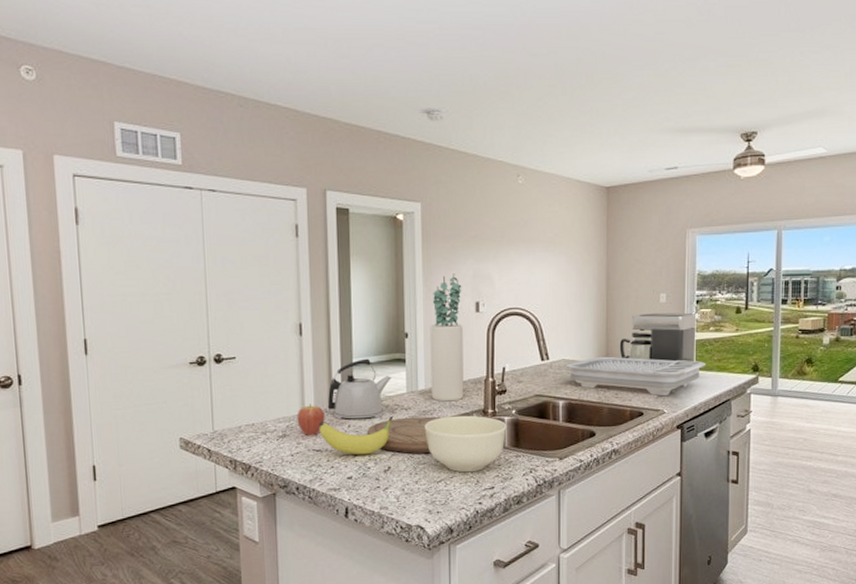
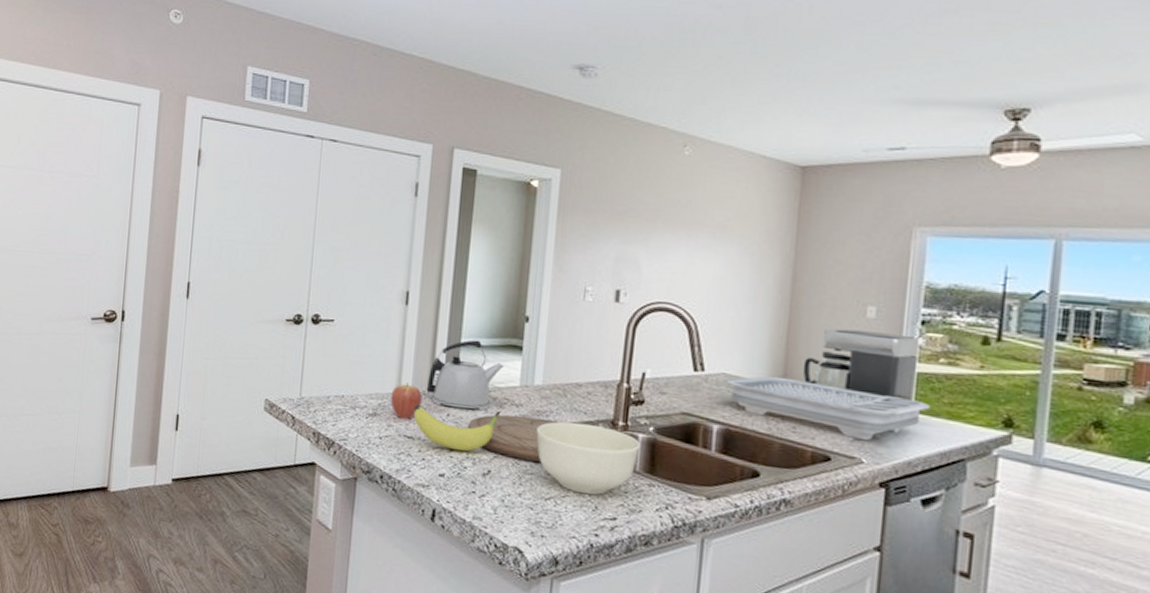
vase: present [430,273,464,403] -> none [549,253,601,406]

